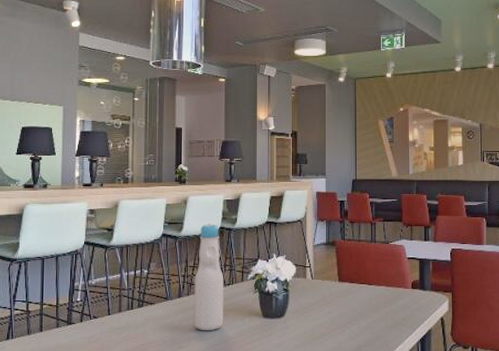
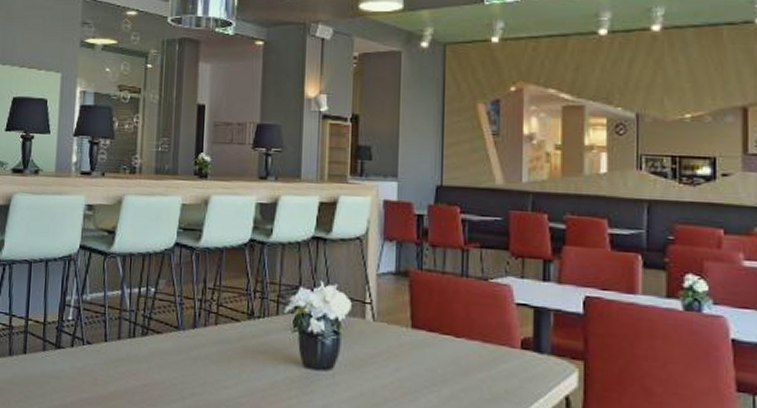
bottle: present [194,223,224,331] -> none [211,232,253,377]

